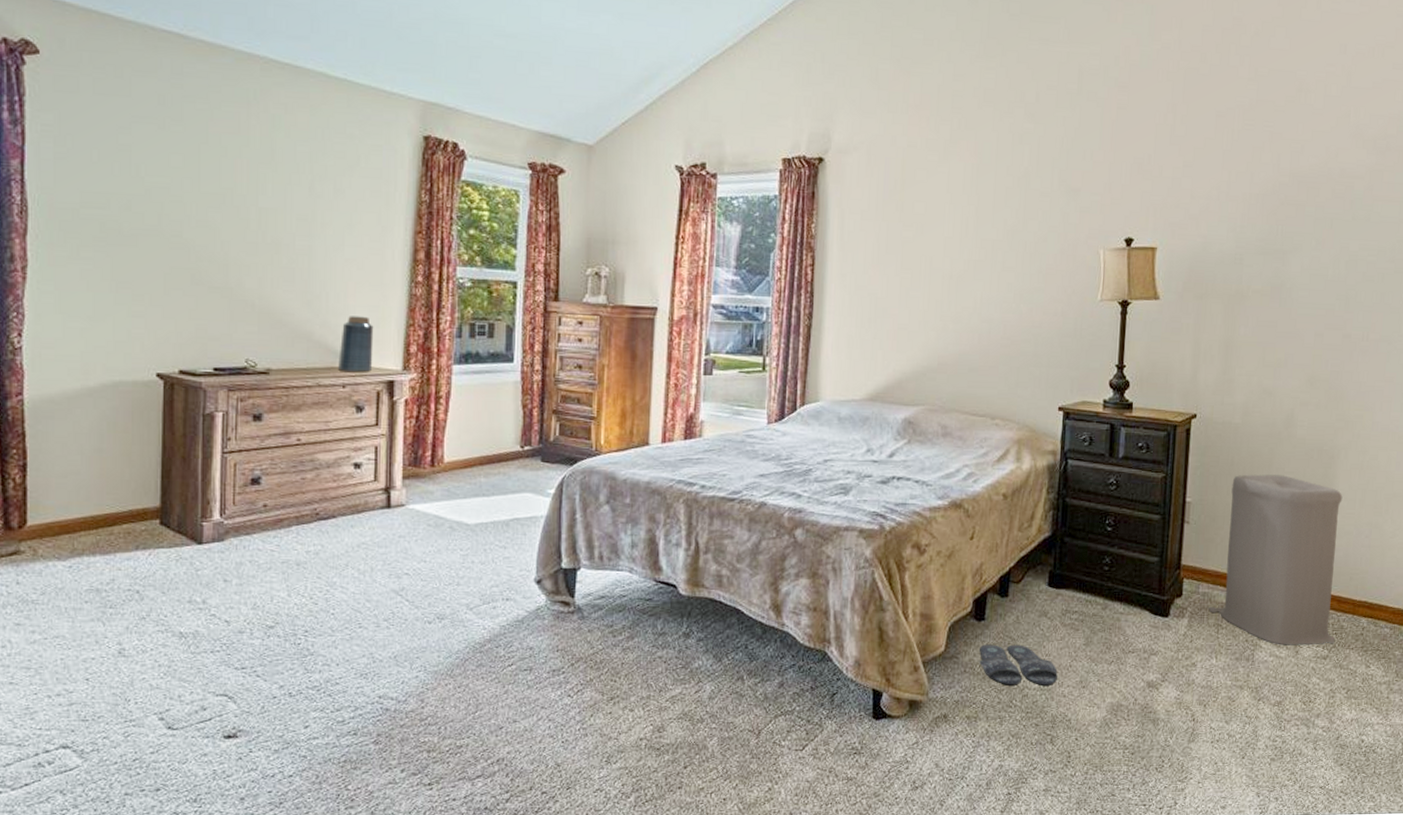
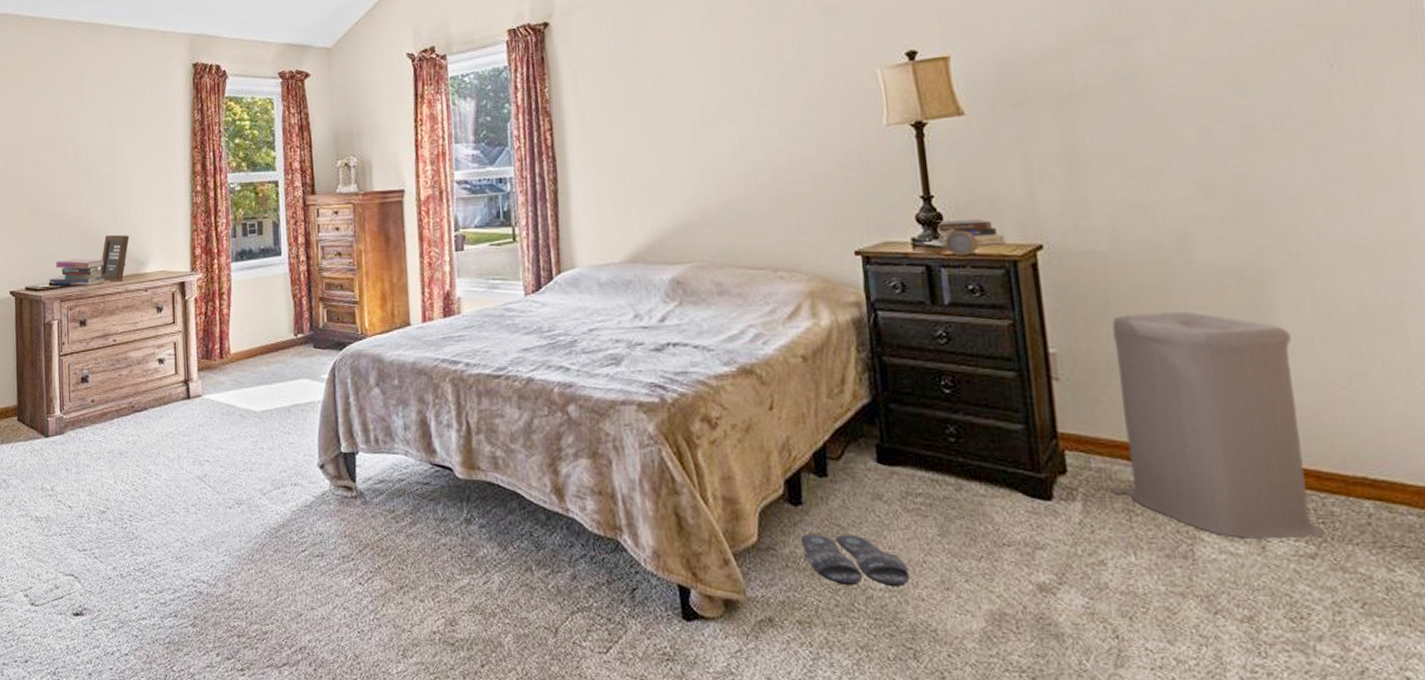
books: none [214,341,291,377] -> present [49,258,105,287]
picture frame: none [283,319,327,374] -> present [100,234,130,282]
vase: present [337,316,374,373] -> none [140,226,167,278]
books: none [1112,387,1172,411] -> present [924,218,1006,247]
alarm clock: none [1123,395,1154,418] -> present [938,228,981,256]

